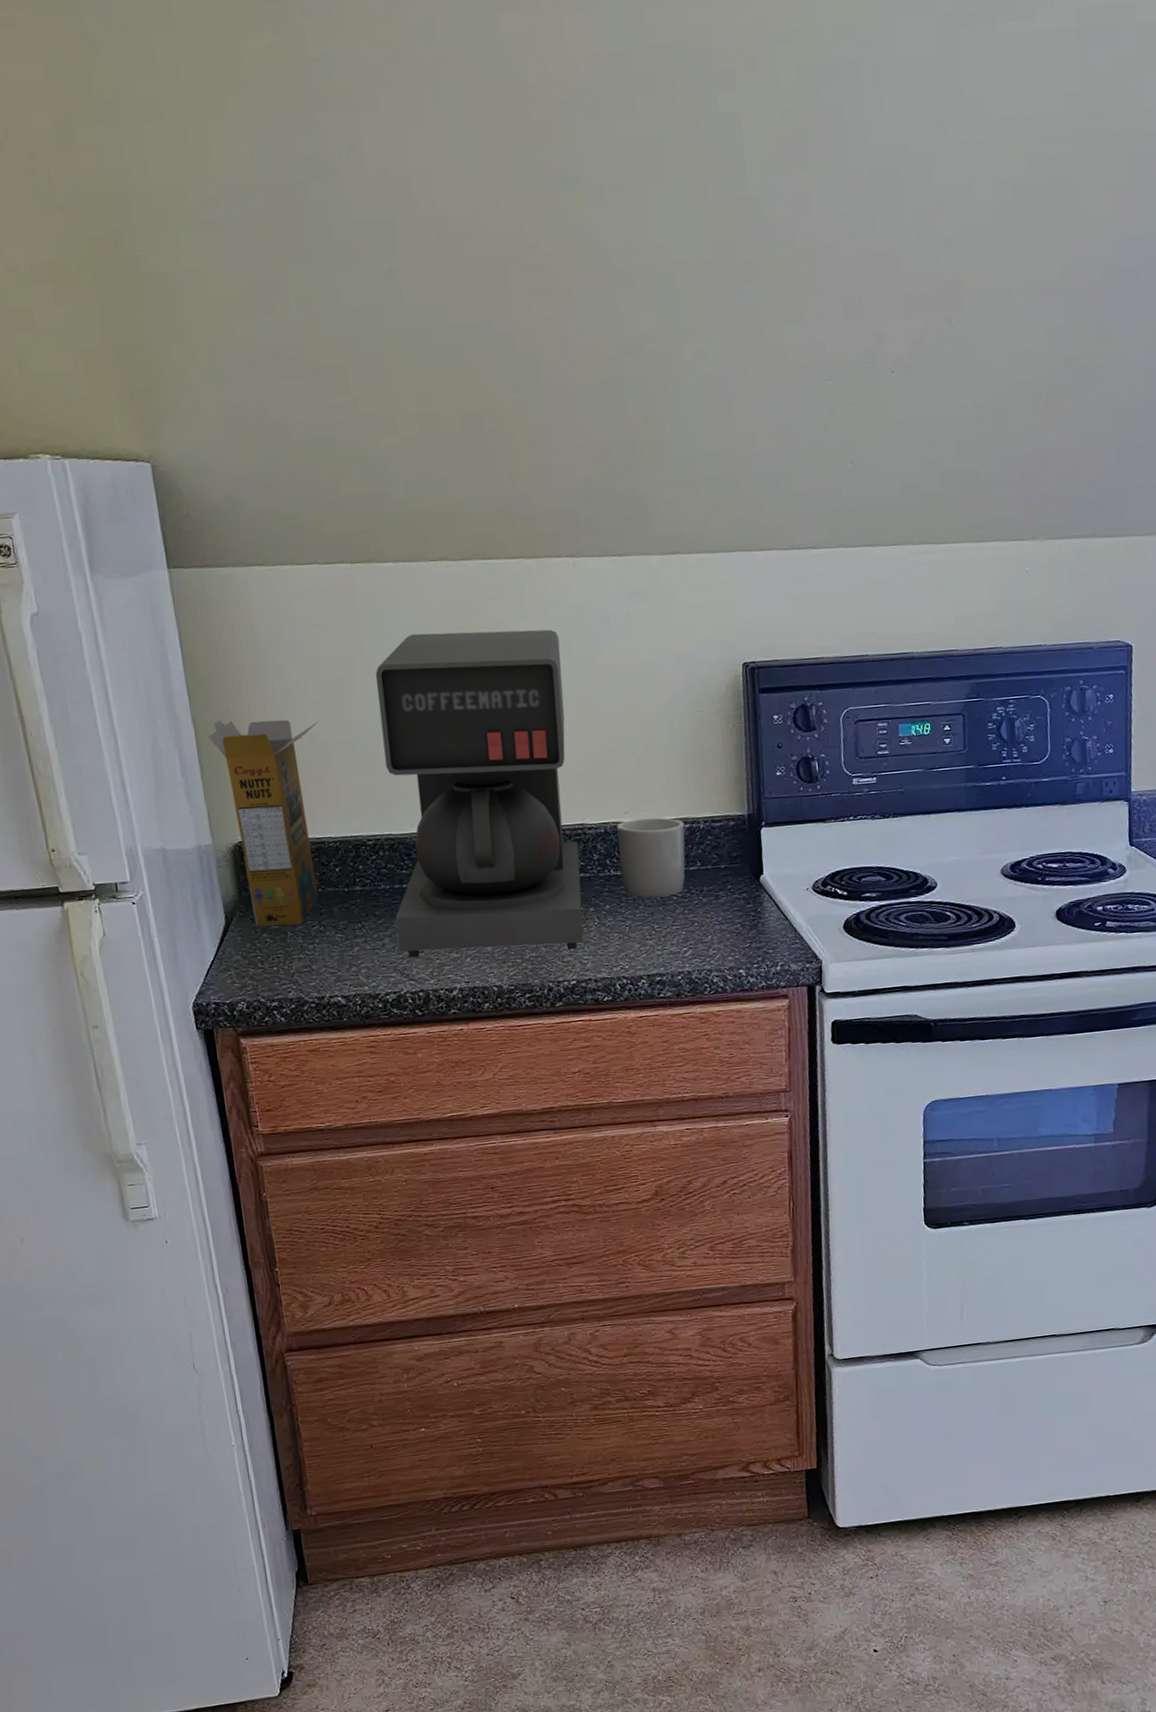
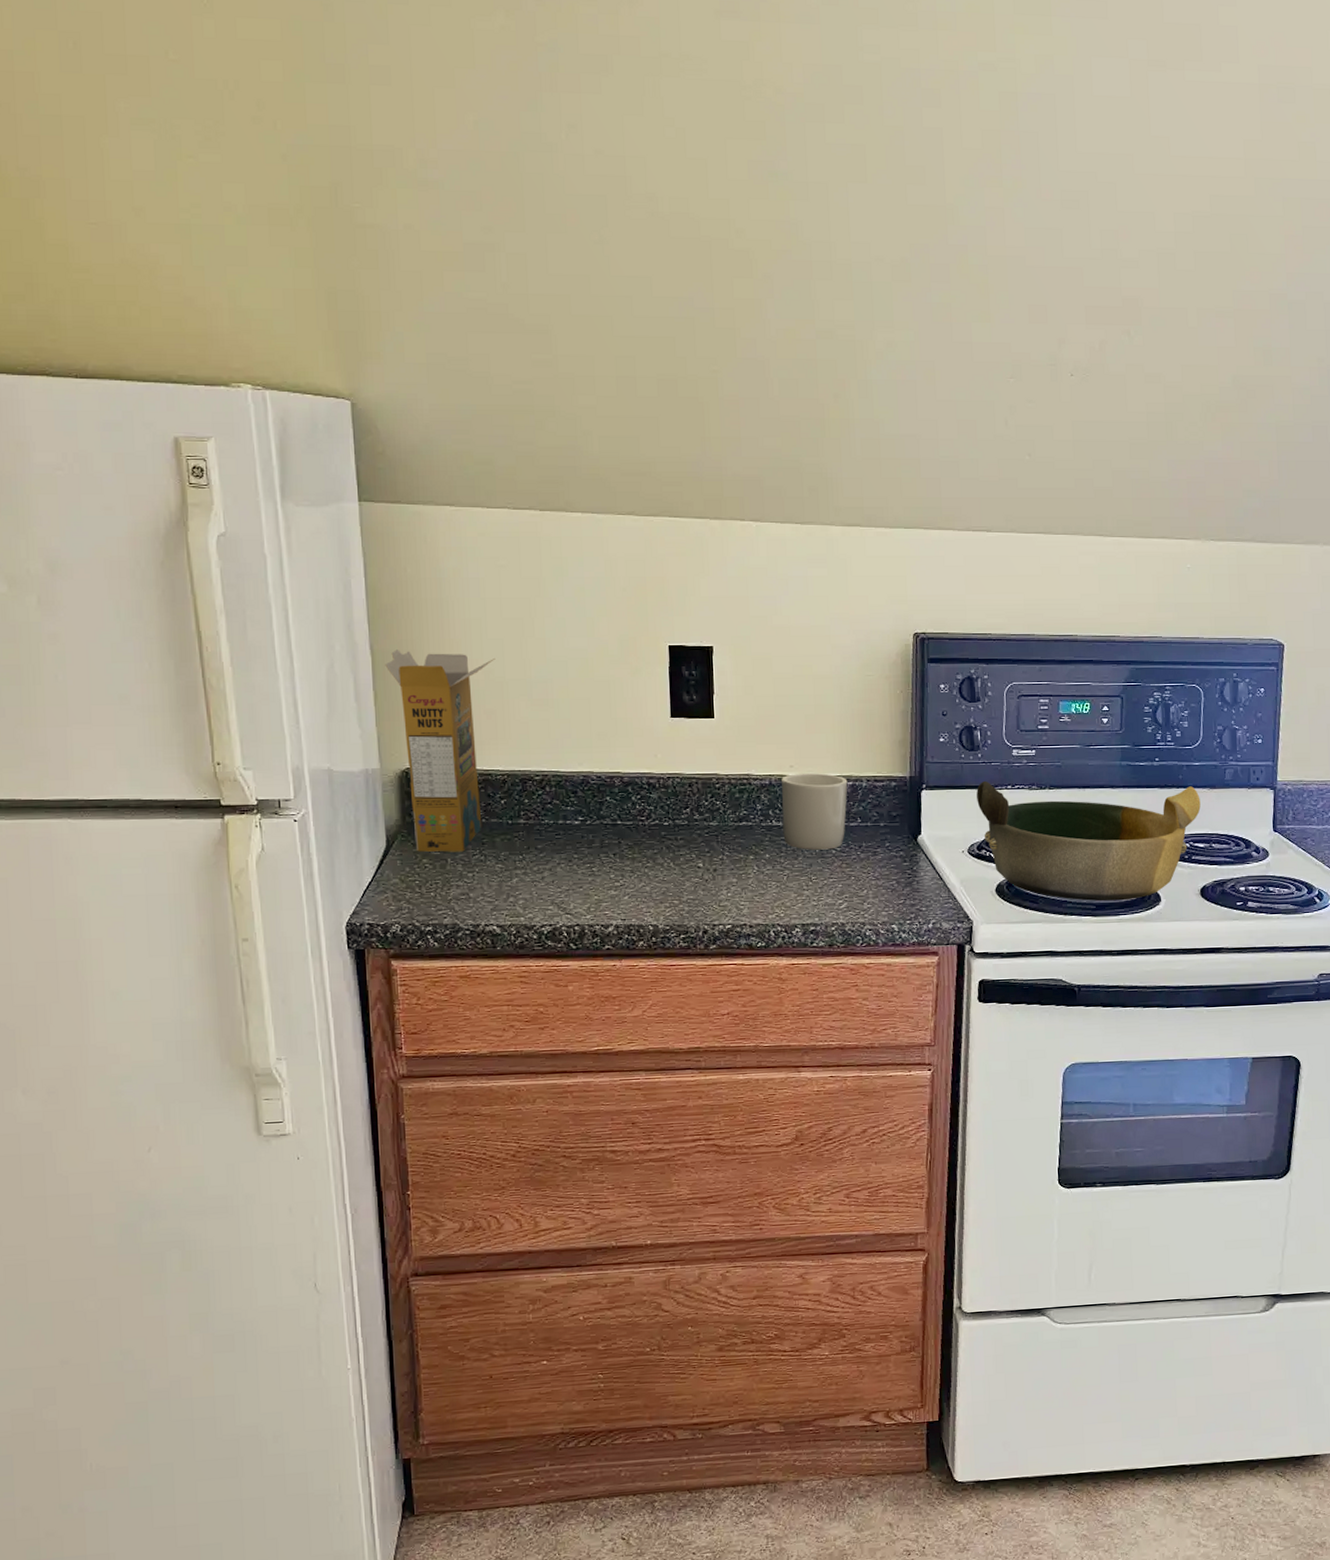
coffee maker: present [375,629,584,958] -> none [555,582,743,895]
cooking pot: none [817,804,1052,932] -> present [976,780,1201,901]

